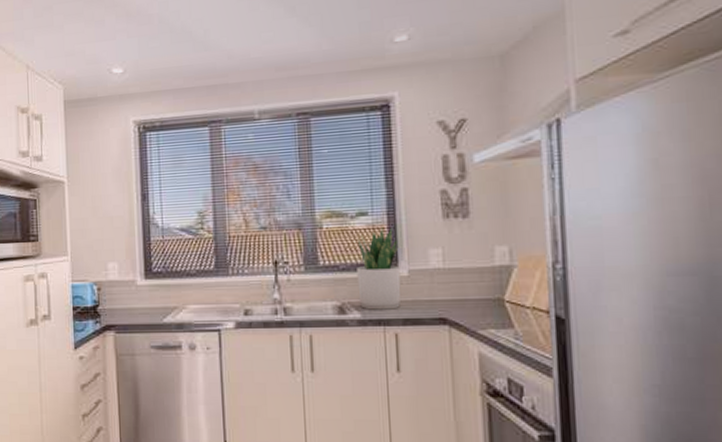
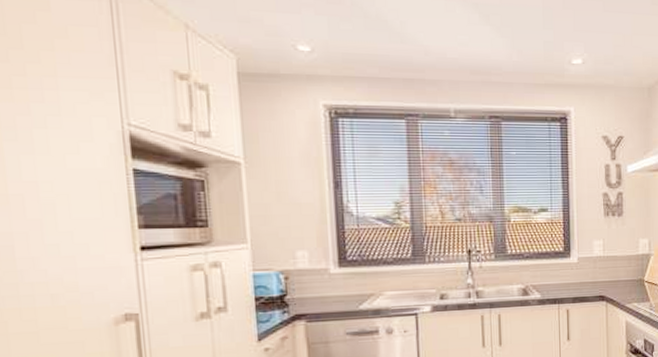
planter: present [357,227,401,310] -> none [538,222,572,291]

